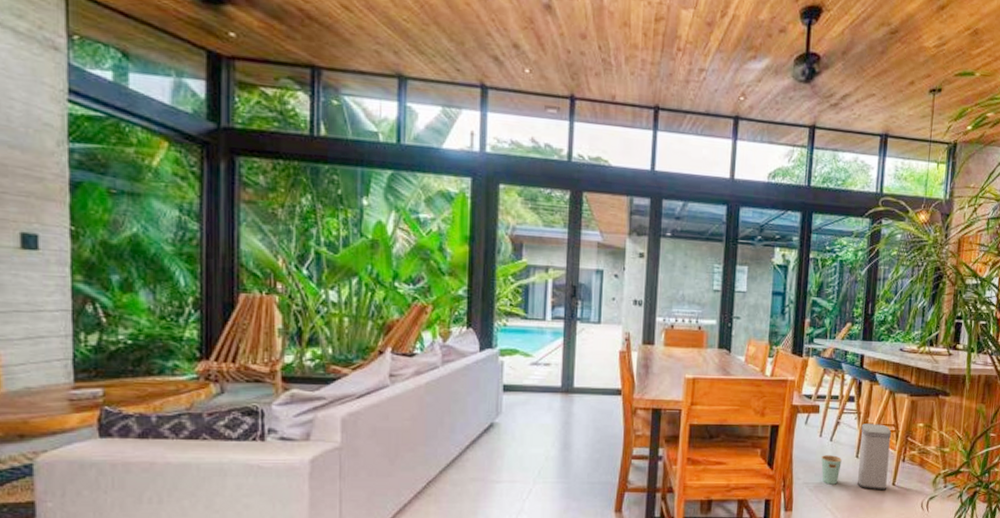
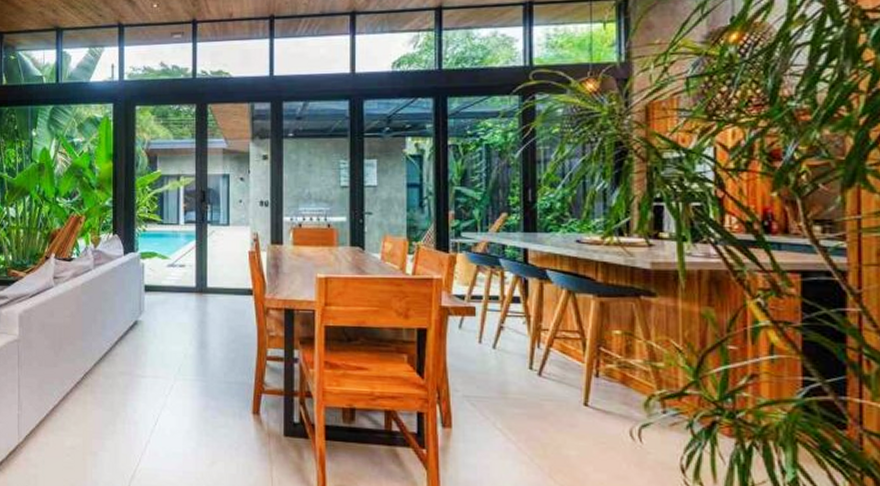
trash can: present [821,424,891,491] -> none [484,329,576,412]

